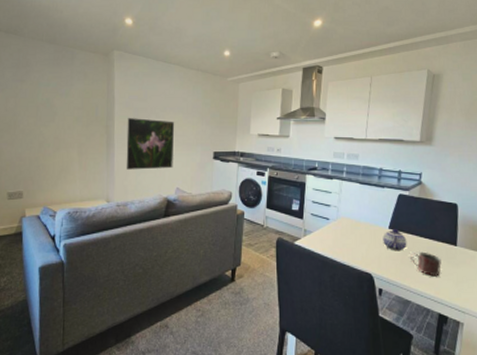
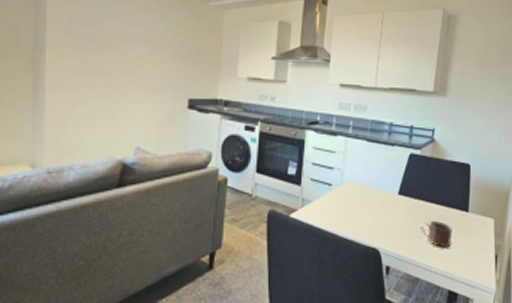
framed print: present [126,118,174,170] -> none [61,49,134,122]
teapot: present [383,228,407,251] -> none [391,193,418,221]

